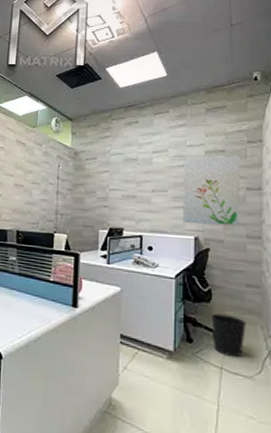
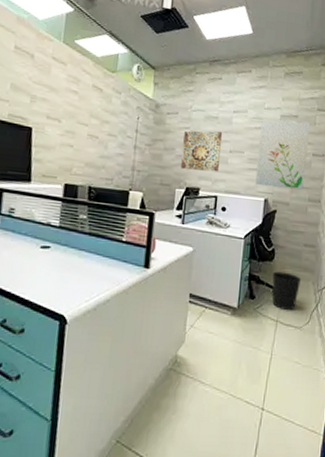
wall art: none [103,172,144,212] -> present [181,130,223,172]

